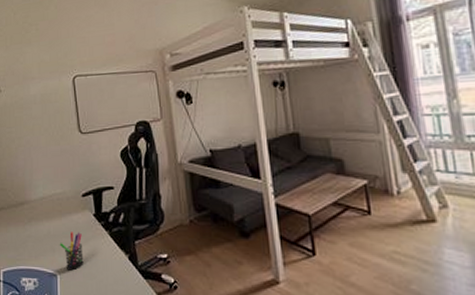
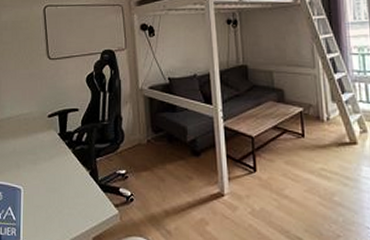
pen holder: present [59,232,84,271] -> none [24,149,47,185]

